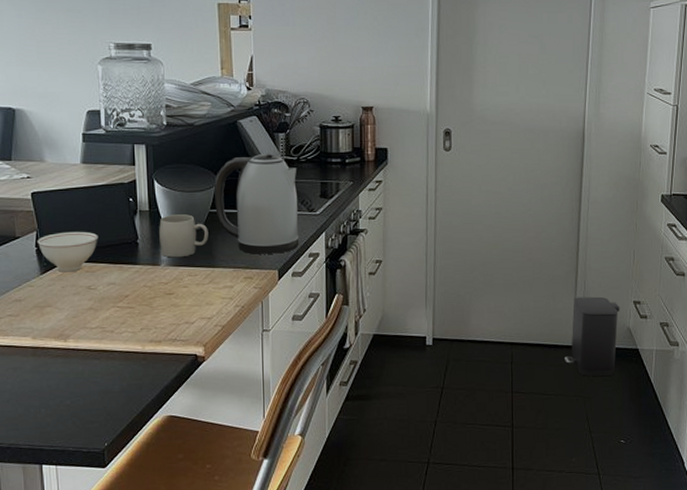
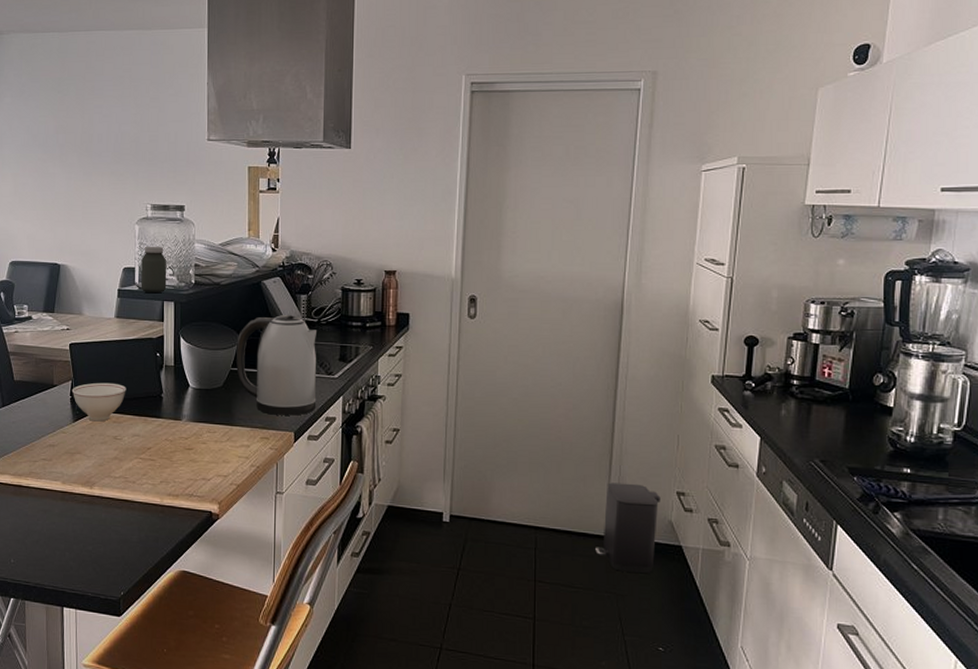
jar: none [107,87,136,137] -> present [141,246,167,294]
mug: present [159,214,209,258] -> none [182,371,229,414]

